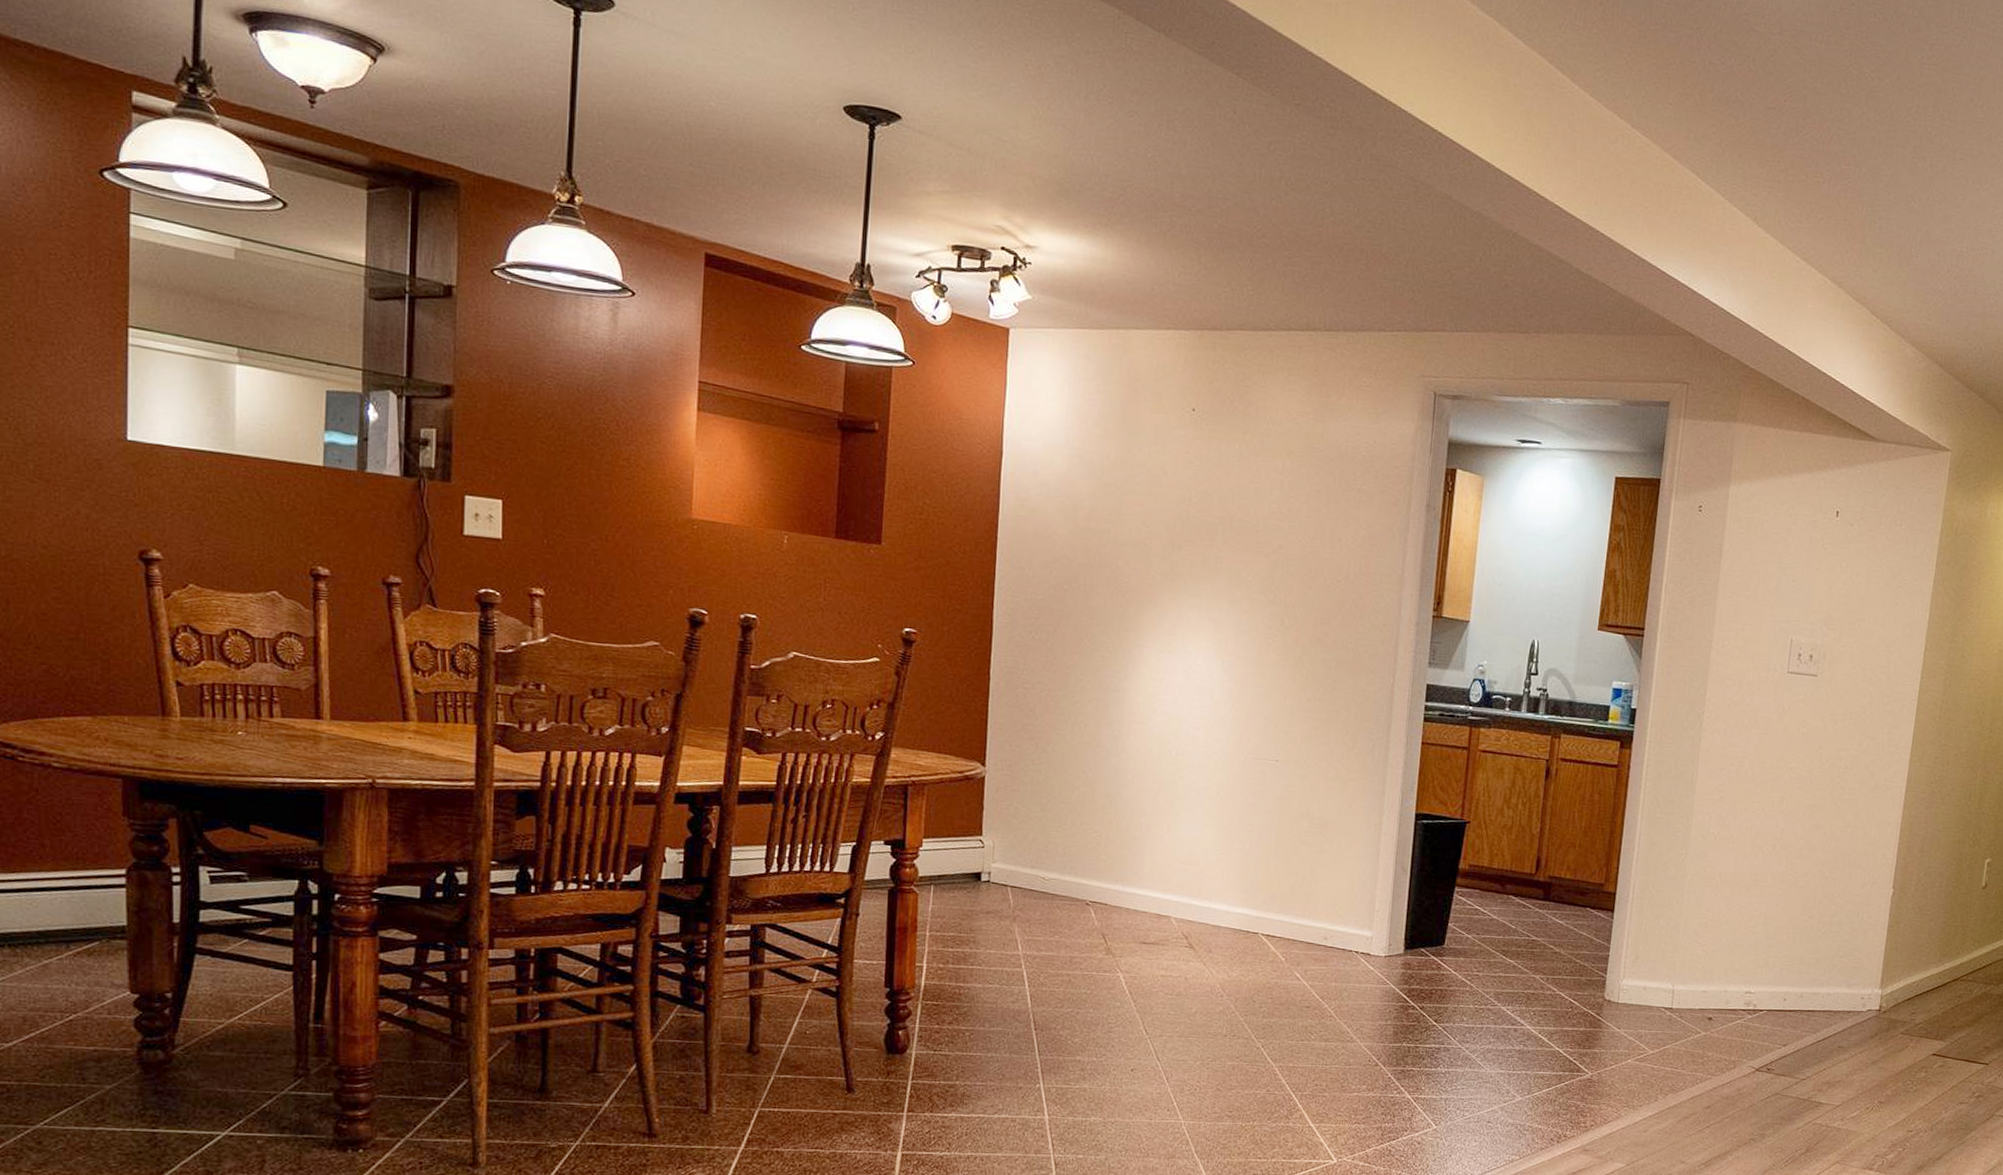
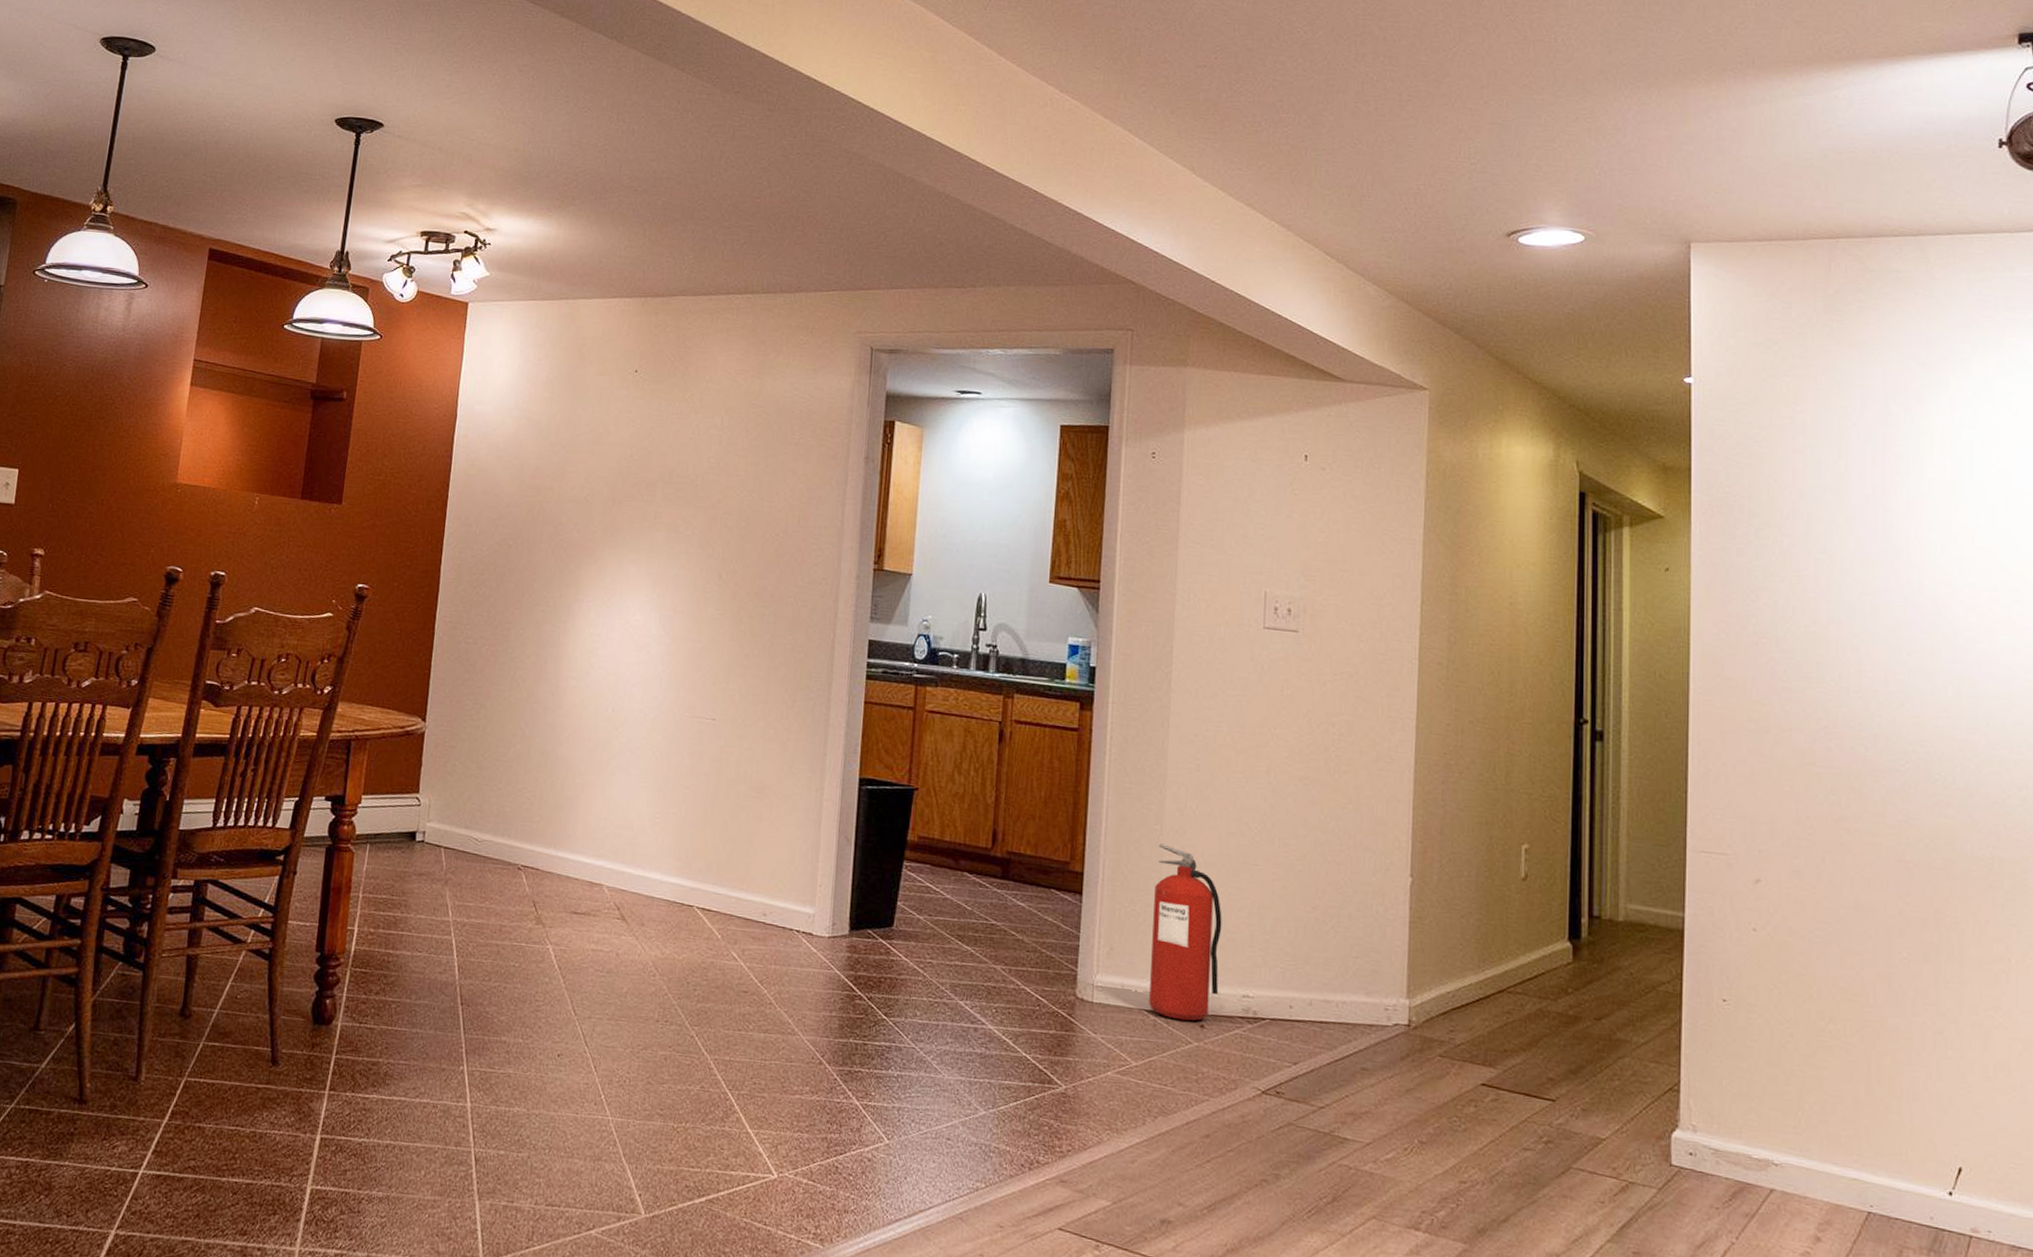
fire extinguisher: none [1666,866,1734,1015] -> present [1149,843,1222,1022]

